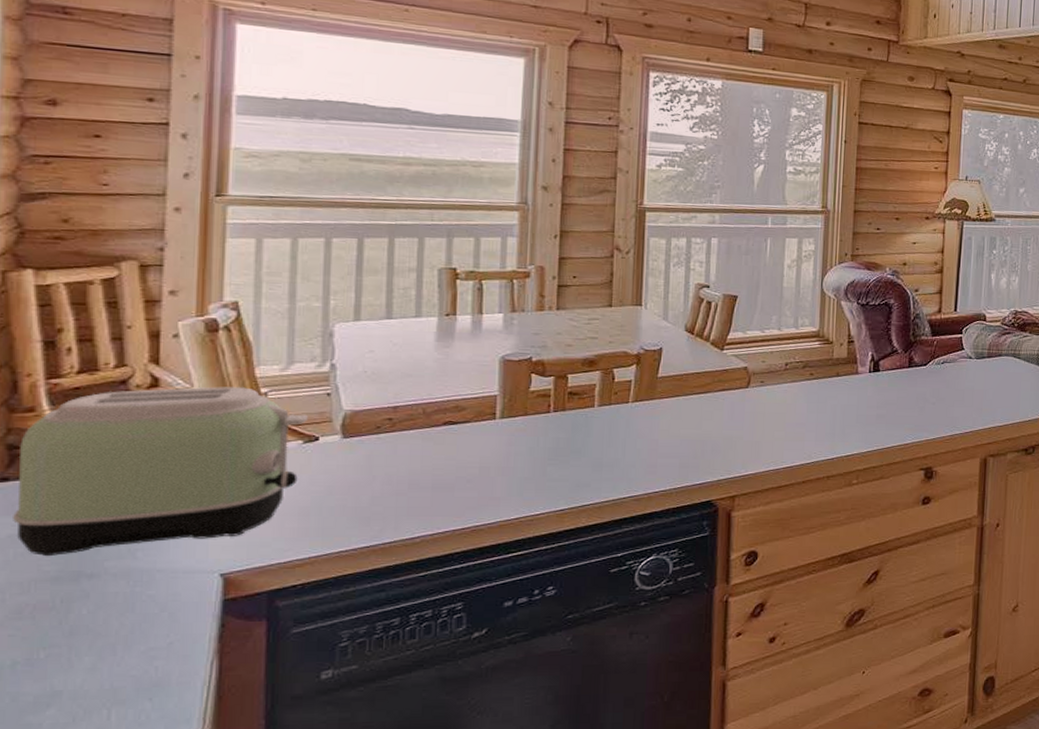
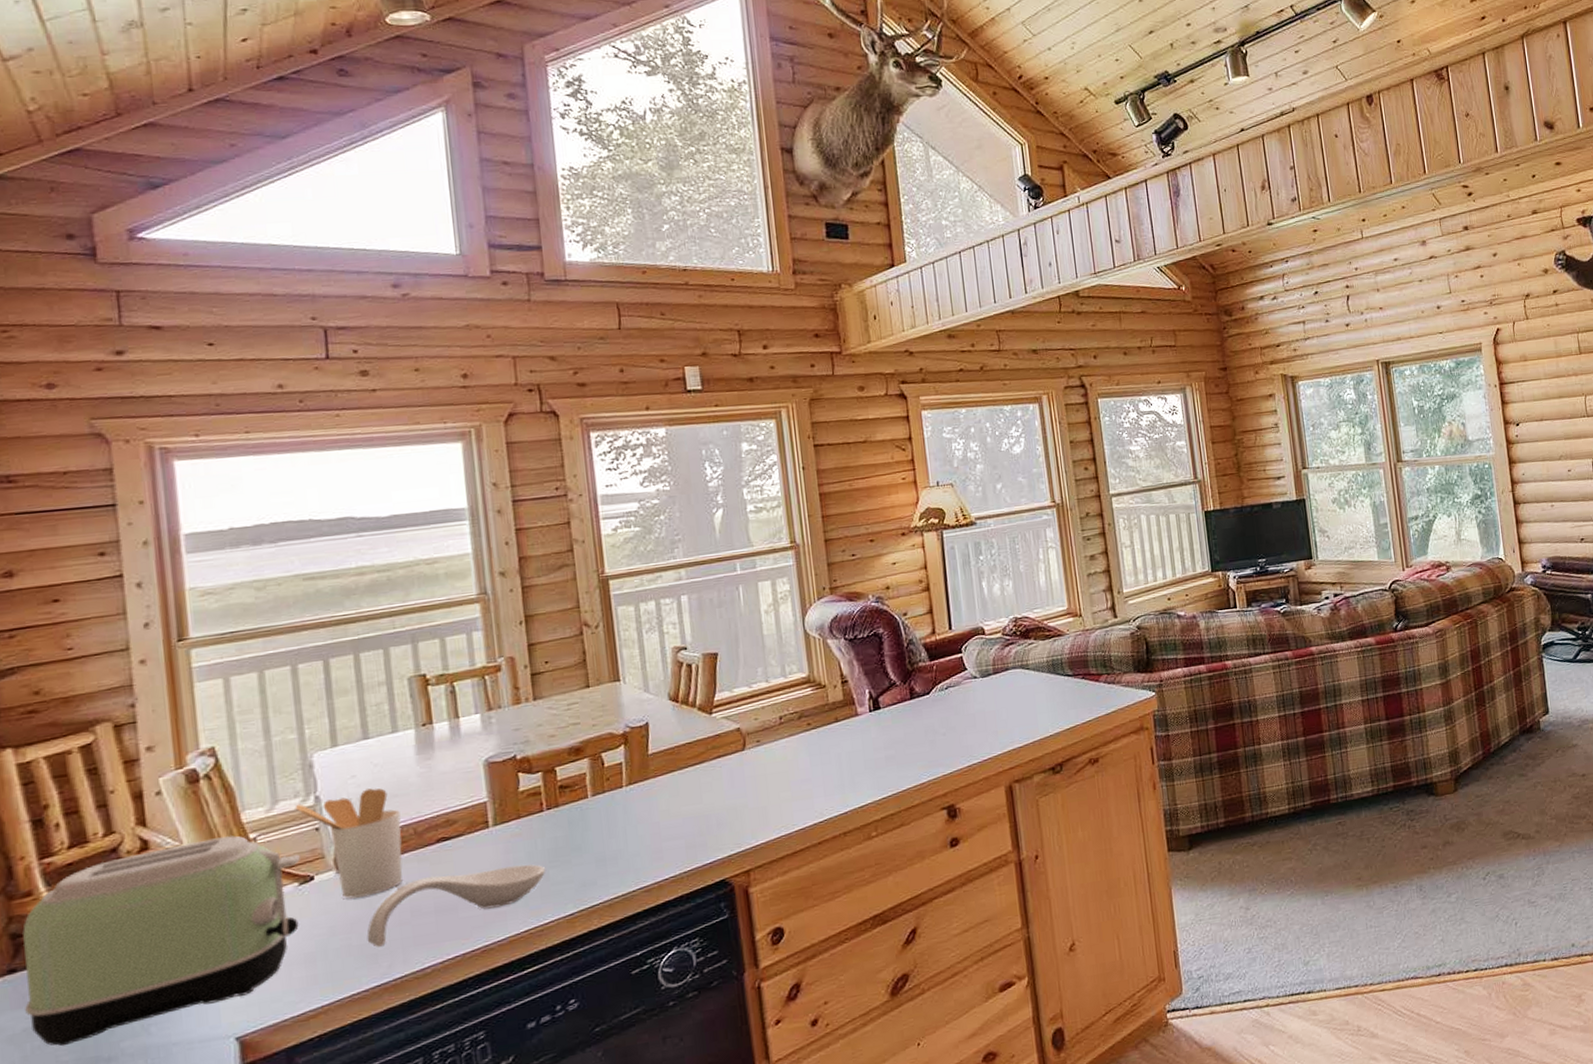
utensil holder: none [309,365,412,464] -> present [295,788,403,899]
spoon rest: none [362,455,545,512] -> present [367,864,546,947]

